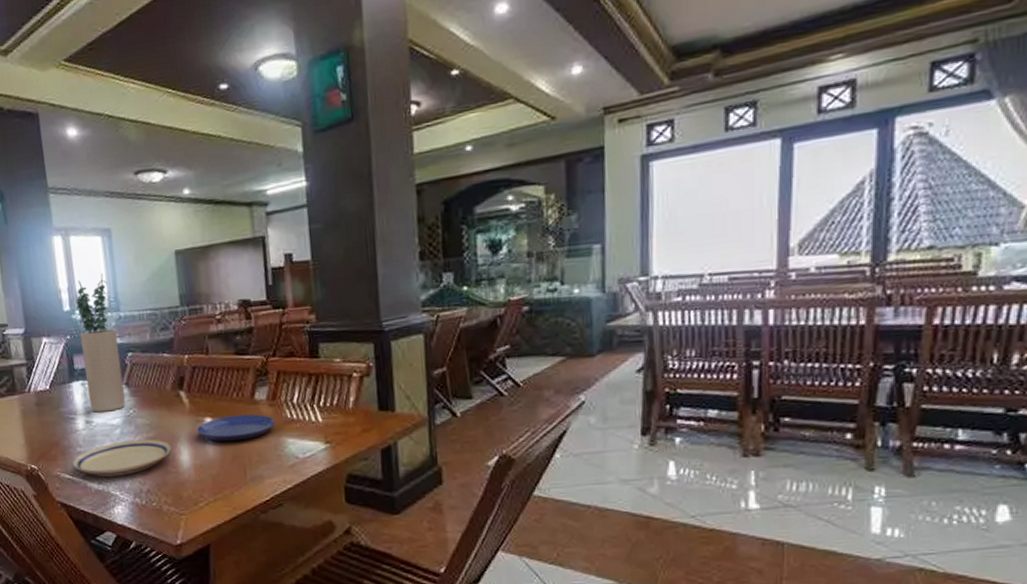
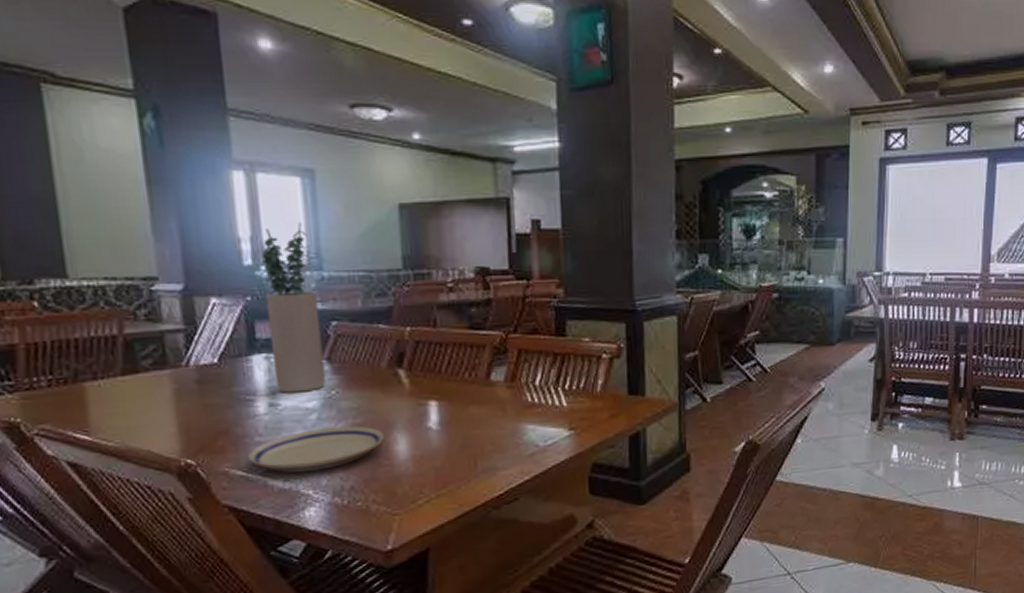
plate: present [197,414,275,442] -> none [418,397,513,429]

